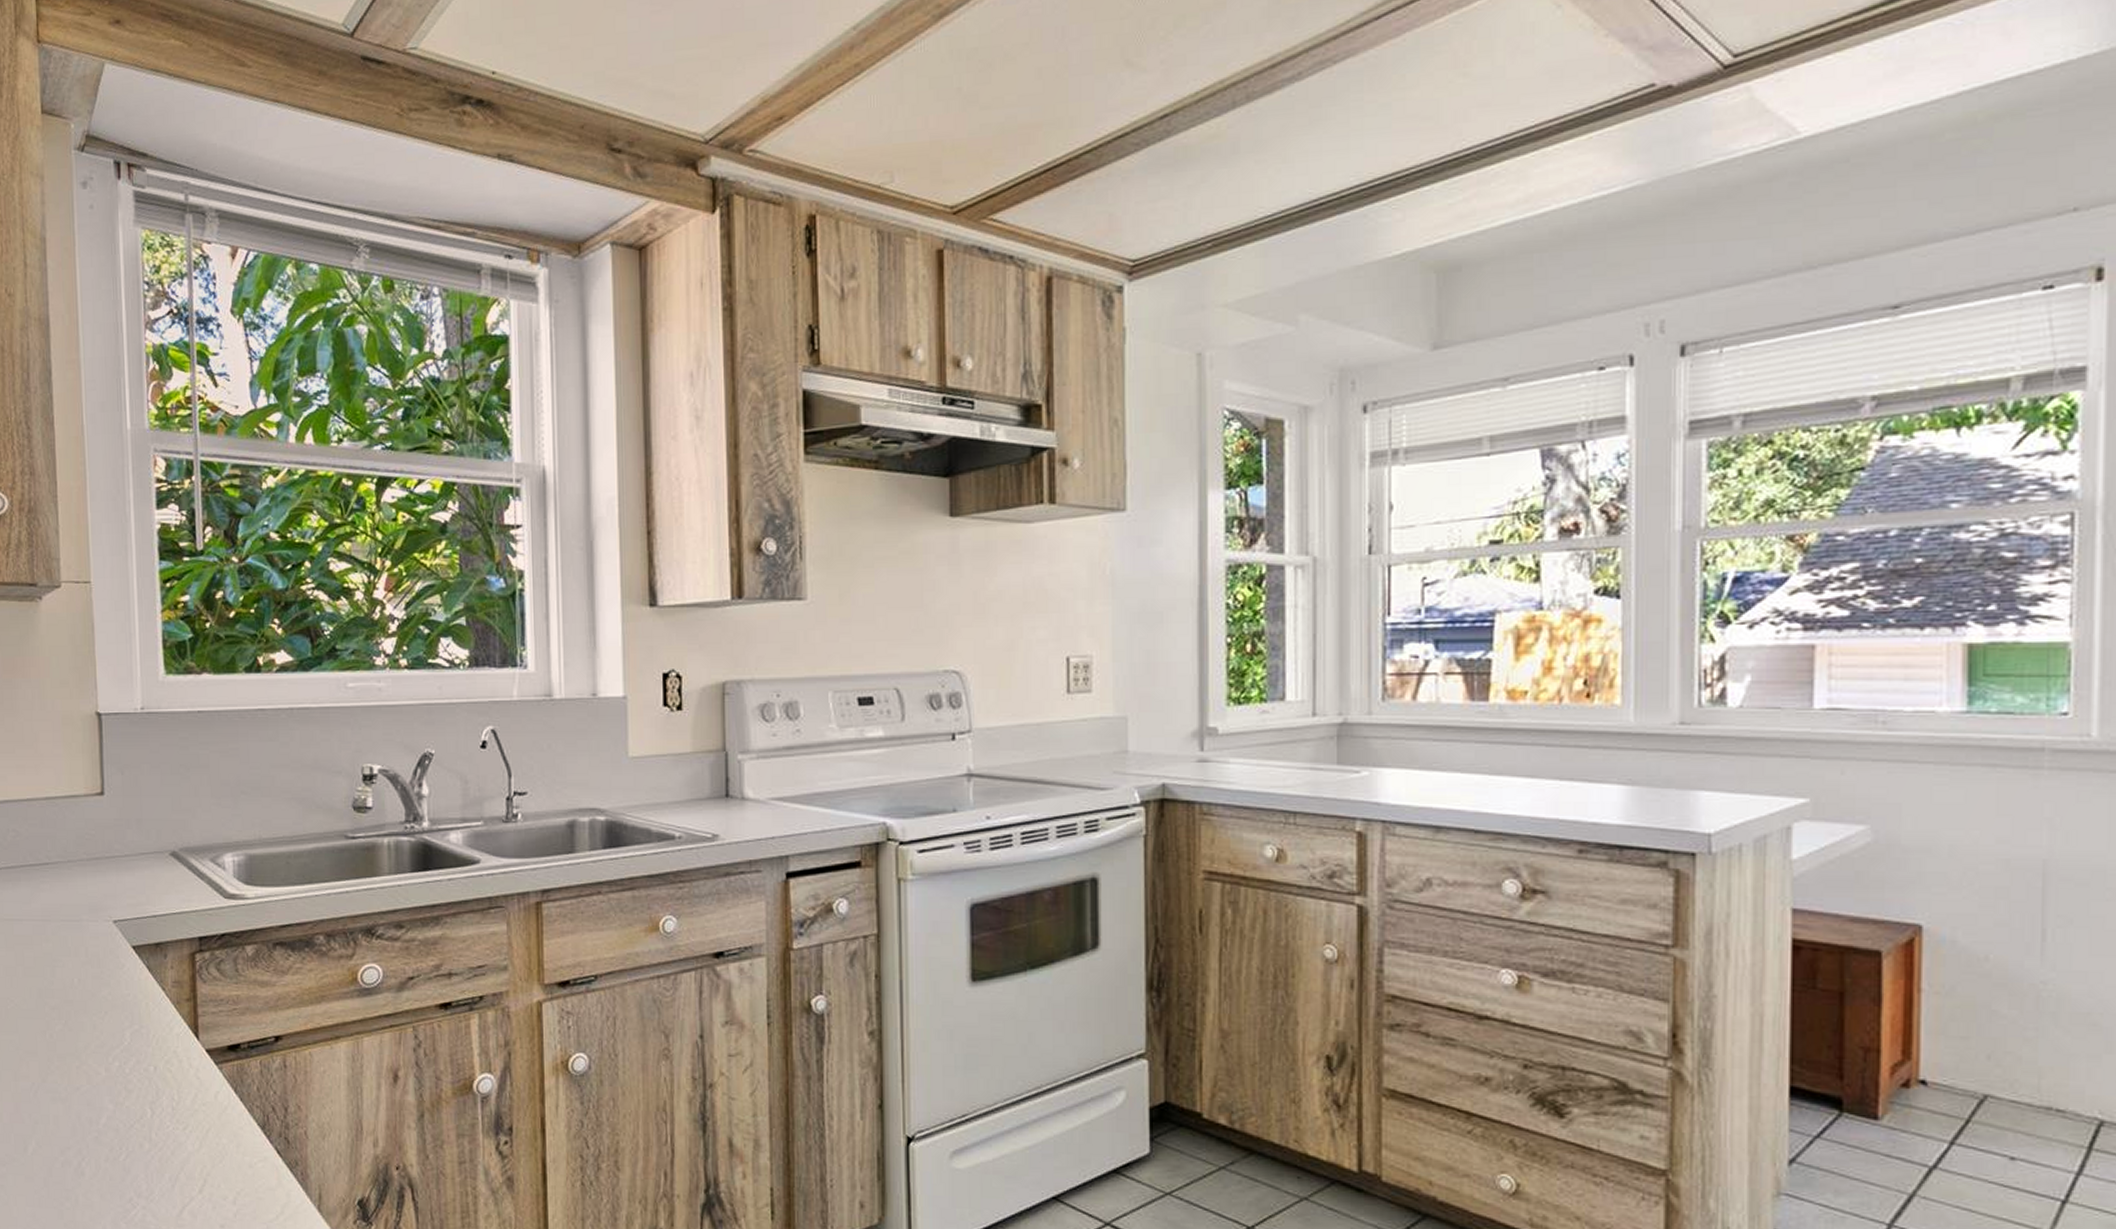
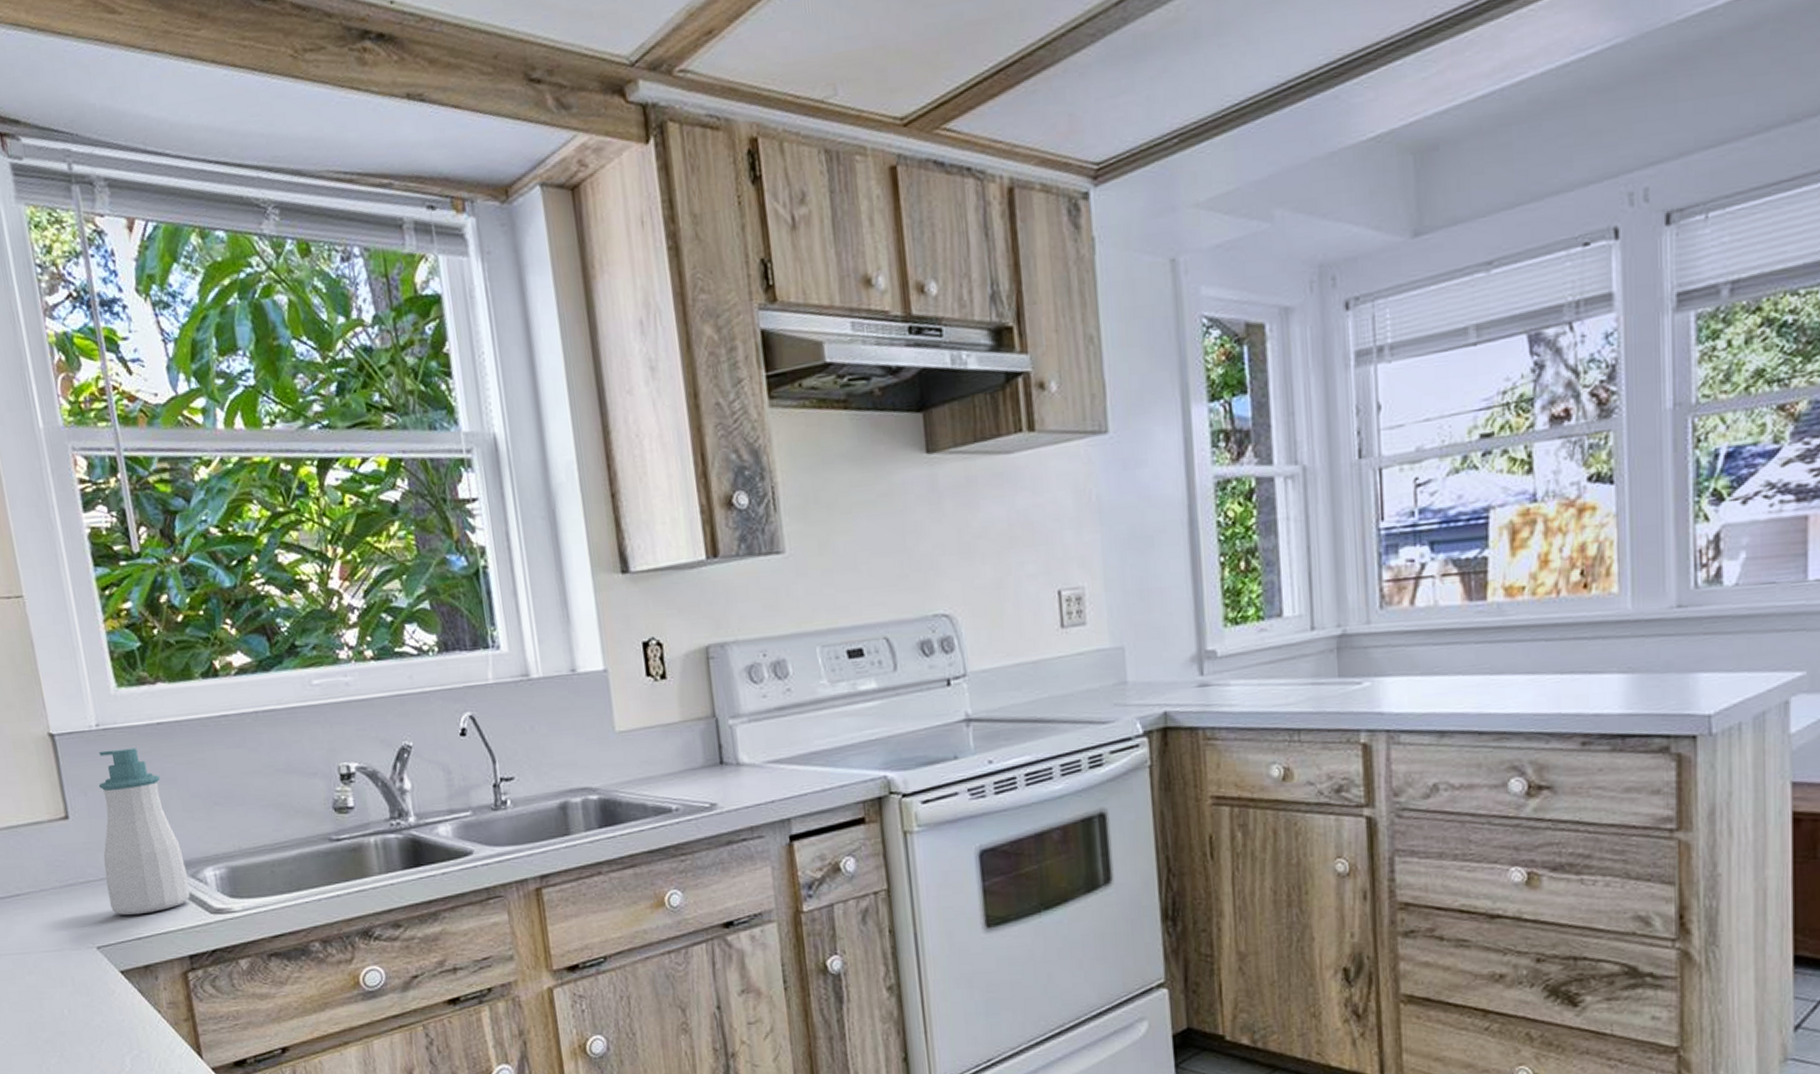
soap bottle: none [130,733,208,893] -> present [98,747,190,916]

